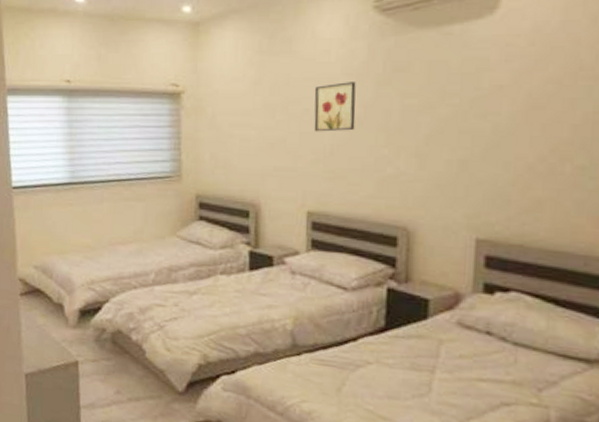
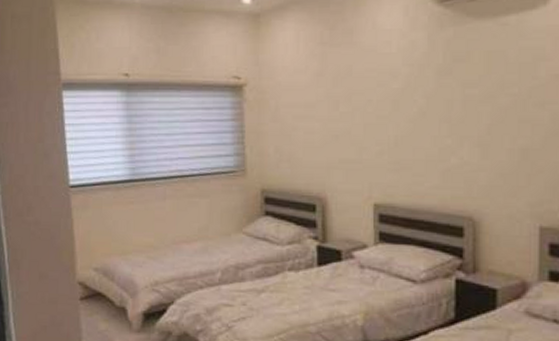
wall art: present [314,82,356,132] -> none [377,73,418,123]

